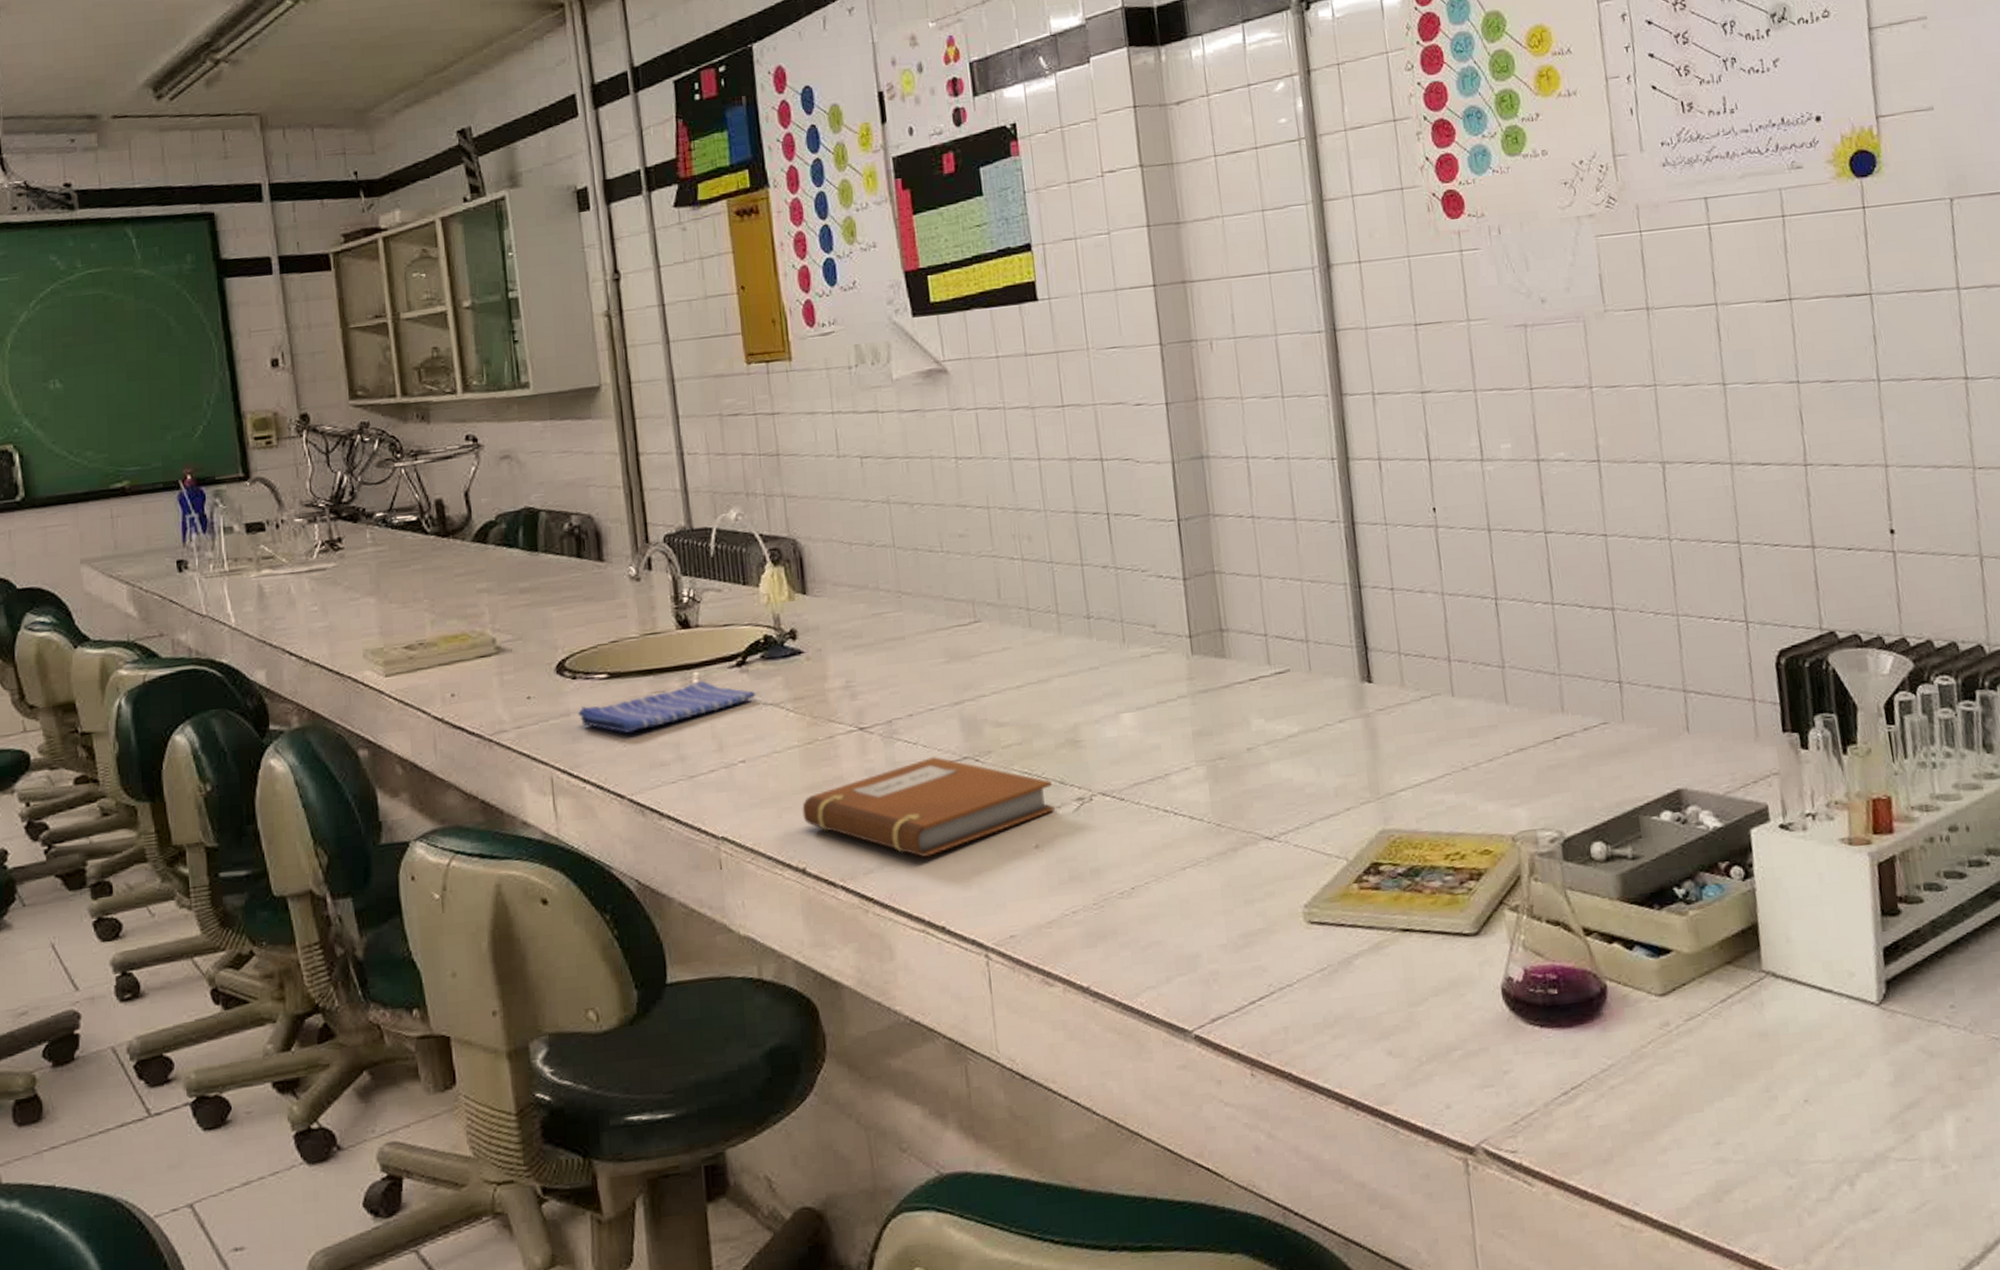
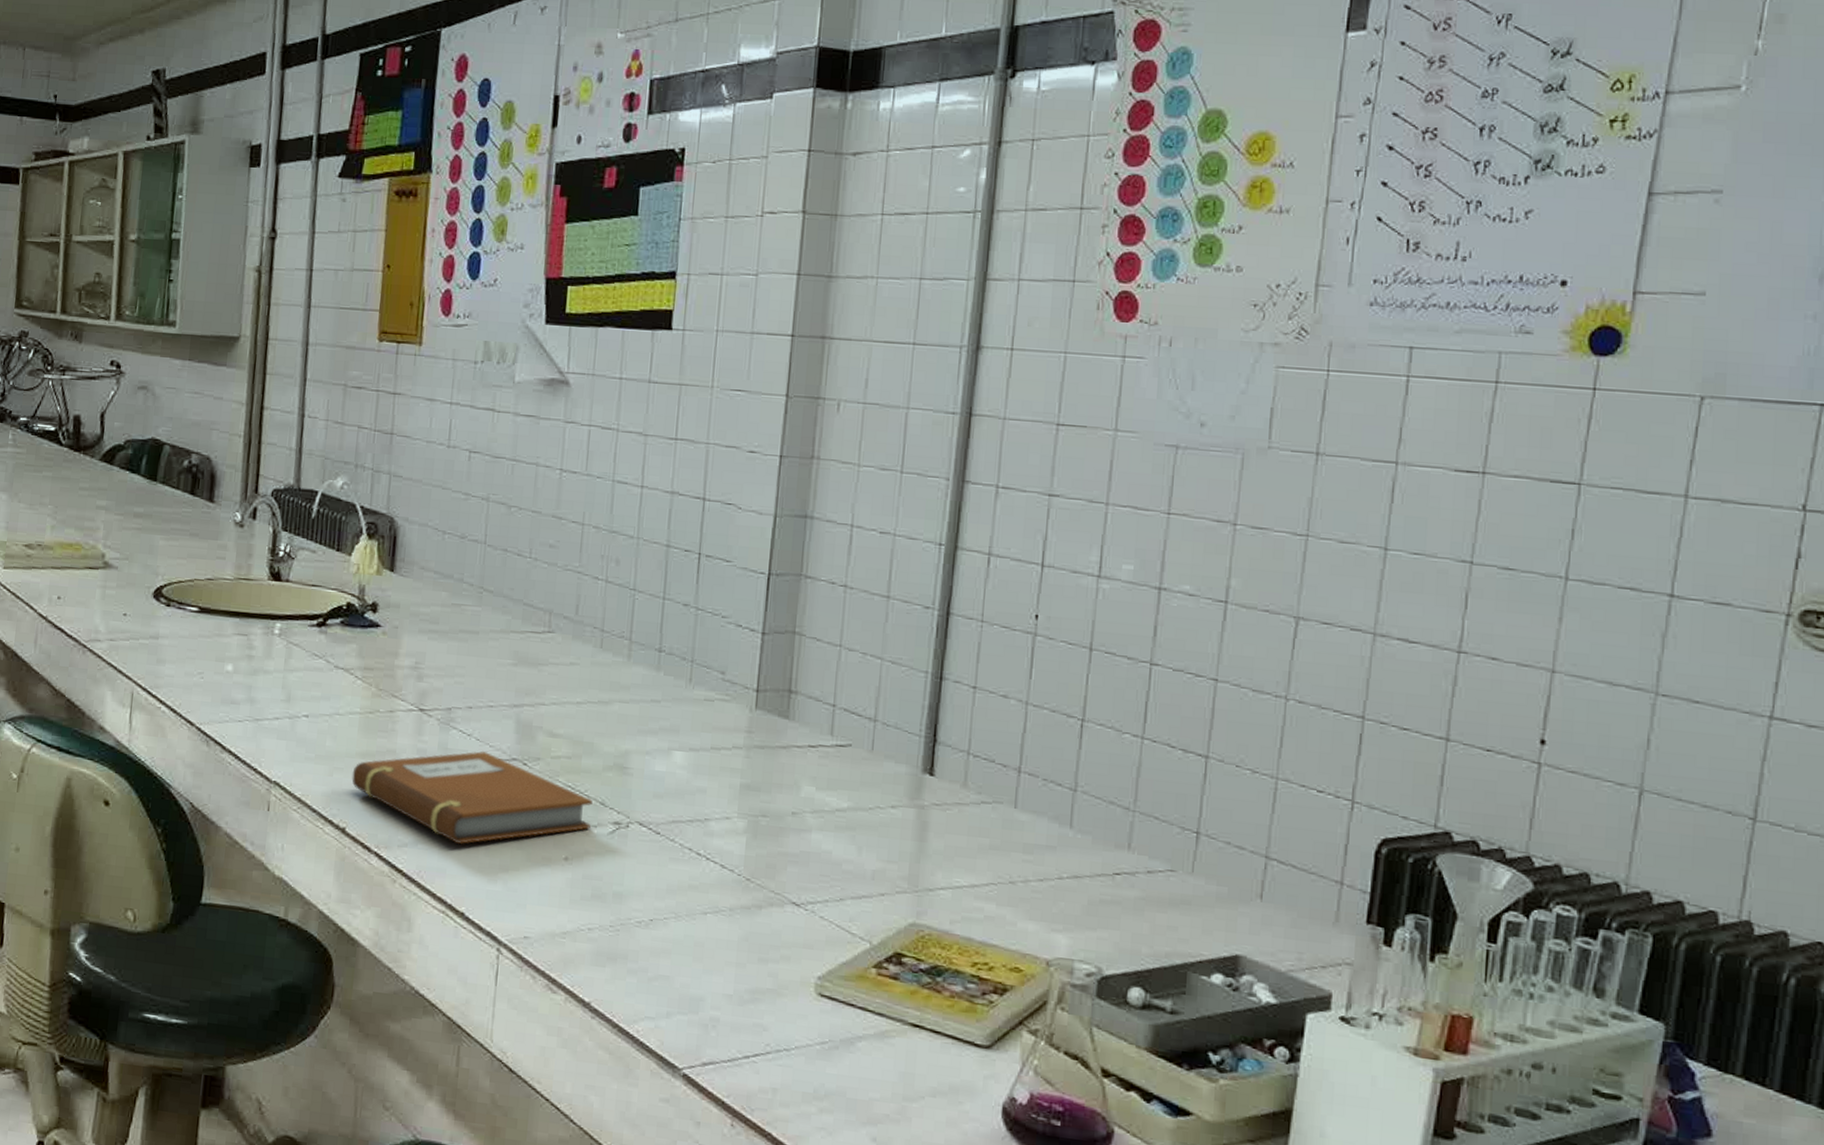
dish towel: present [577,680,756,733] -> none [165,631,330,667]

